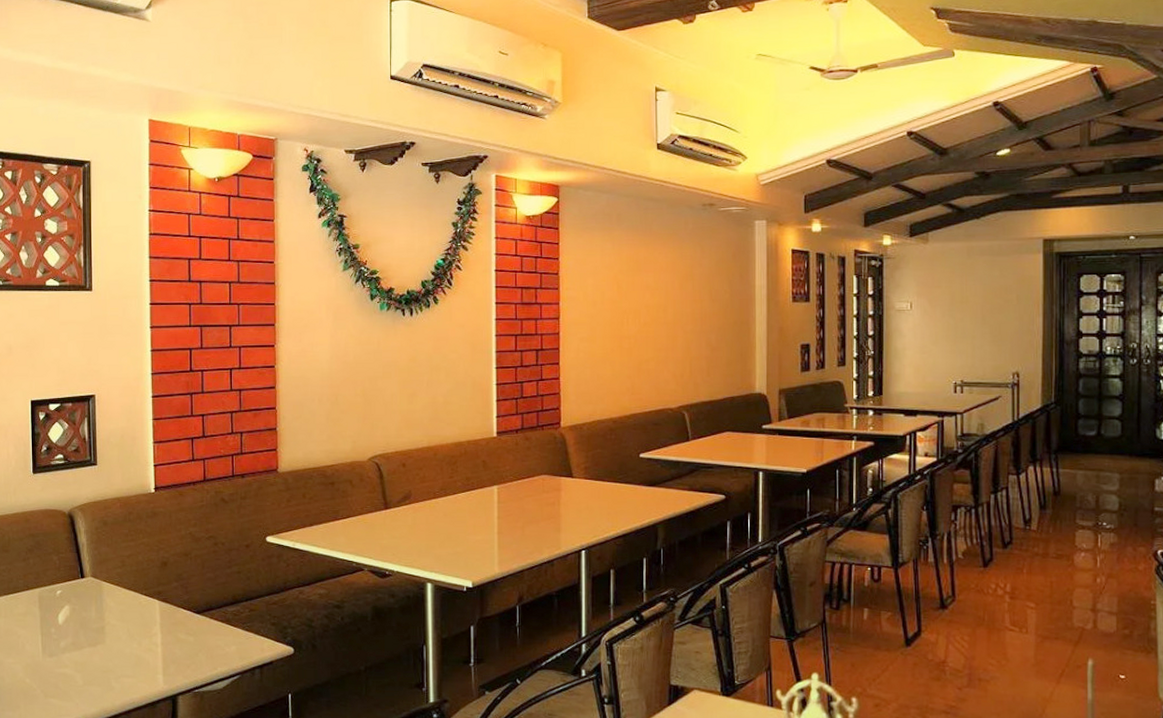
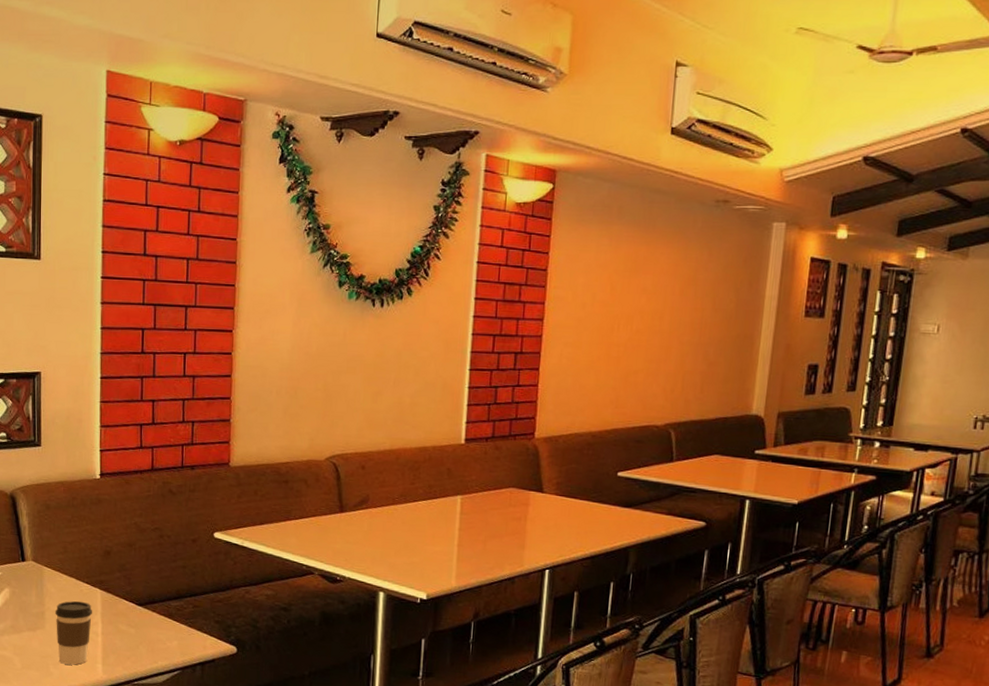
coffee cup: none [115,613,151,678] -> present [55,601,92,665]

